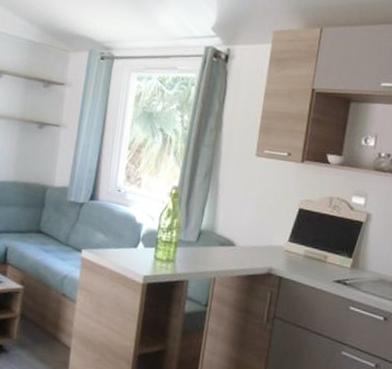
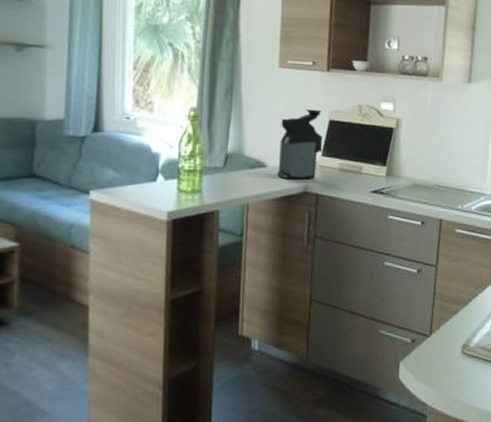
coffee maker: none [244,196,293,262] -> present [277,109,323,180]

